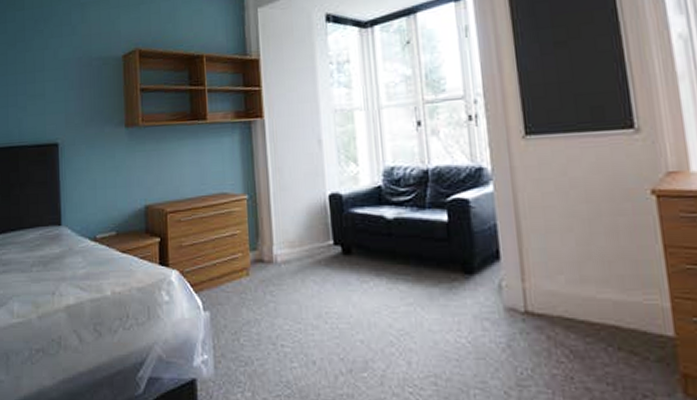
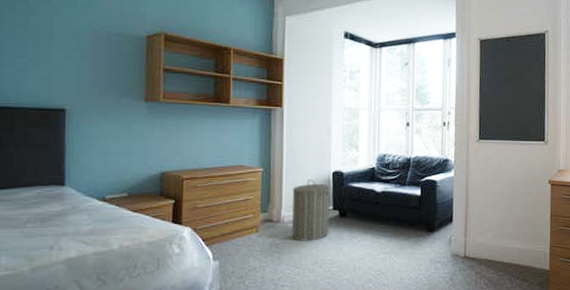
laundry hamper: none [283,206,332,287] -> present [292,179,330,241]

